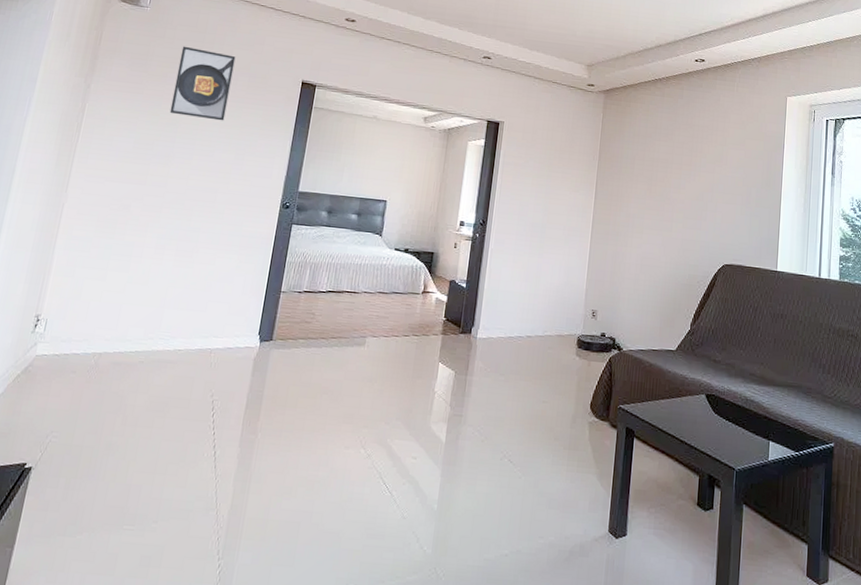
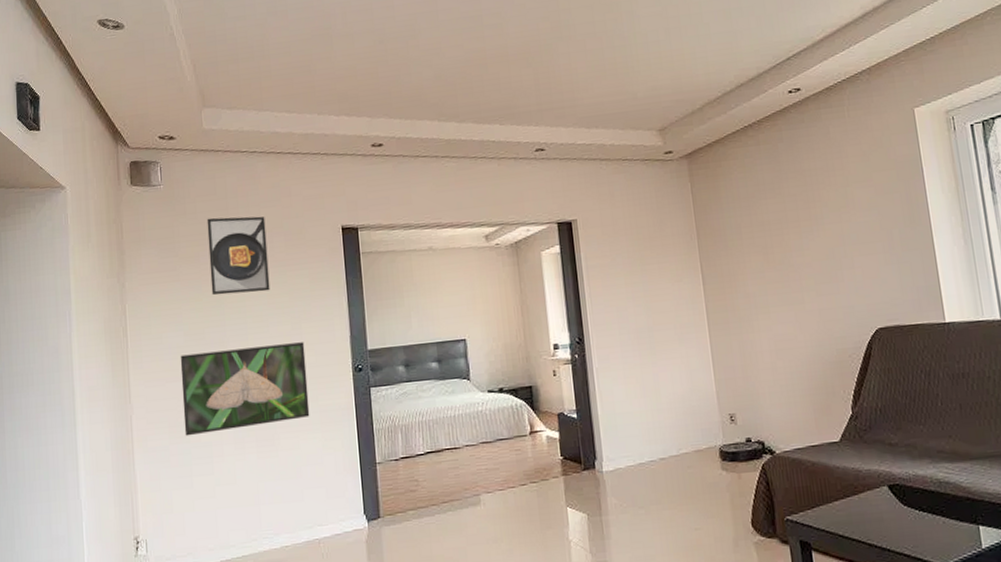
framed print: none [110,159,243,239] -> present [180,342,310,436]

